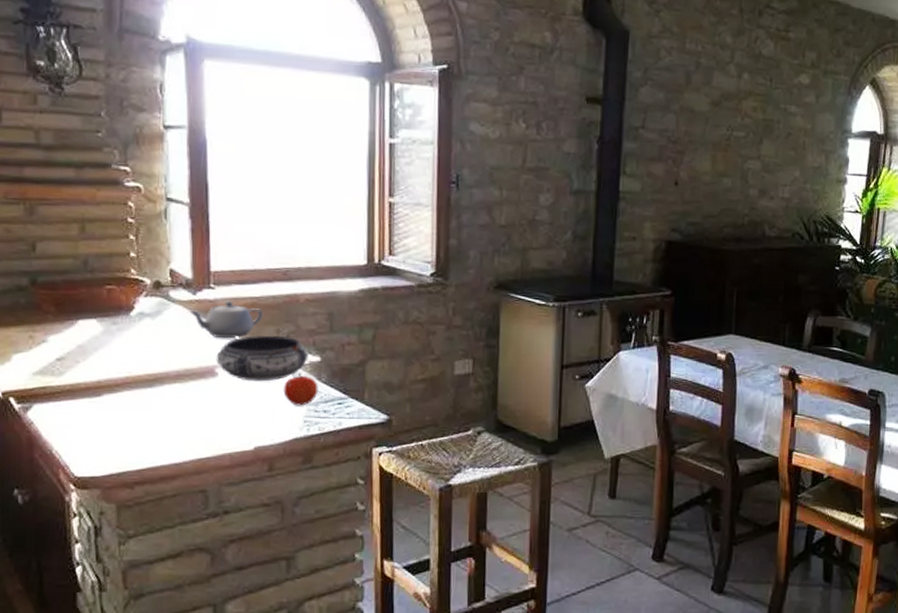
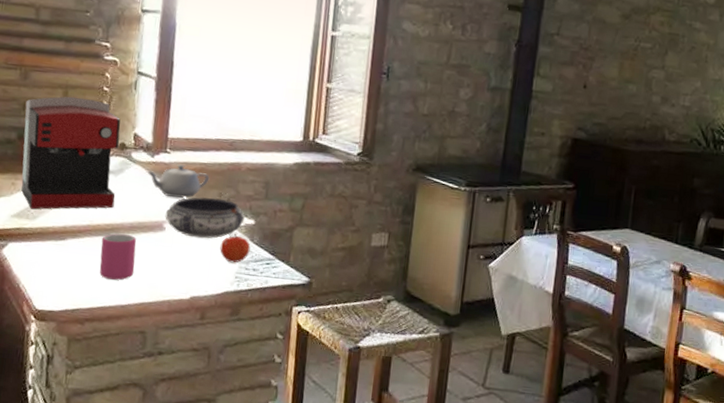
coffee maker: none [35,231,155,364] -> present [21,96,121,210]
mug: none [144,383,187,436] -> present [99,233,137,280]

